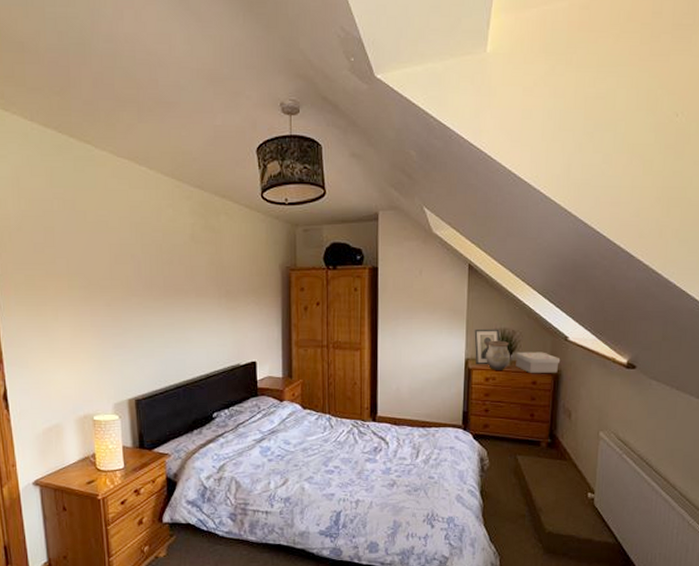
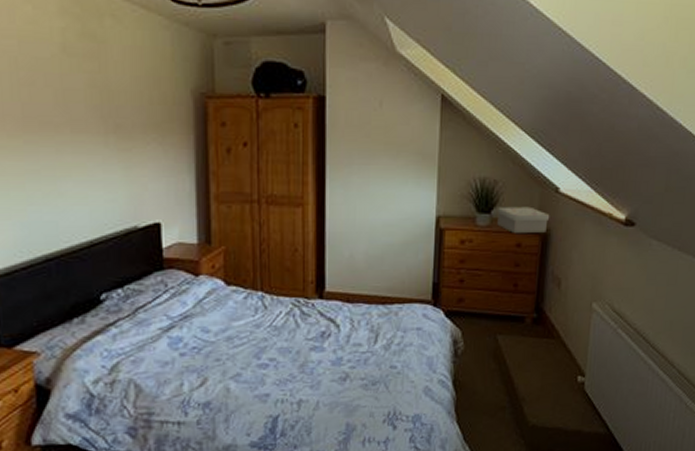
picture frame: present [474,329,501,365] -> none [447,178,480,224]
vase: present [486,340,511,370] -> none [461,192,492,230]

